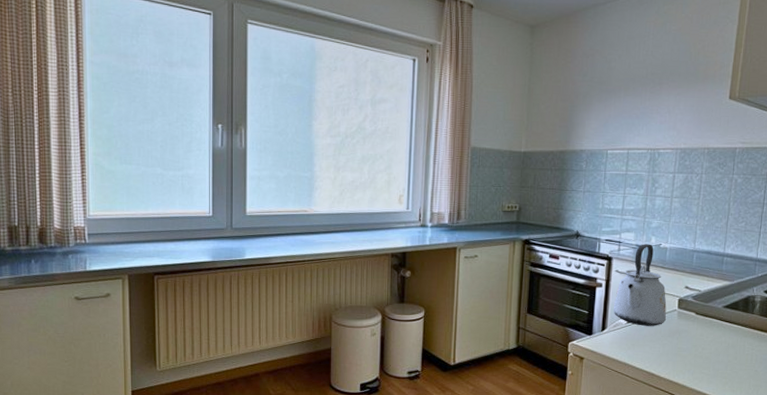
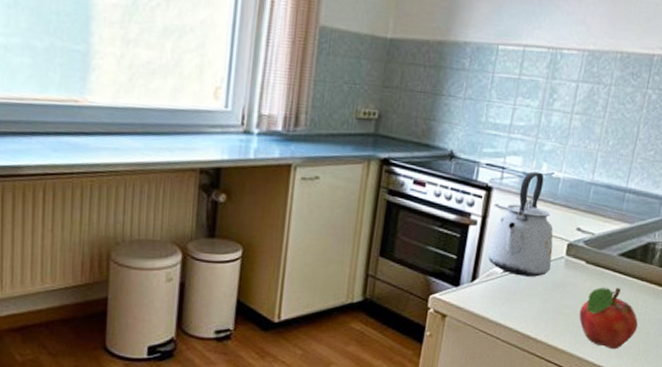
fruit: none [694,334,747,385] -> present [579,287,639,350]

